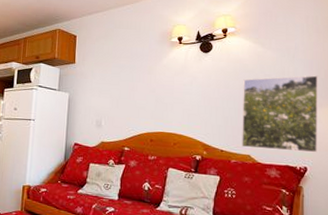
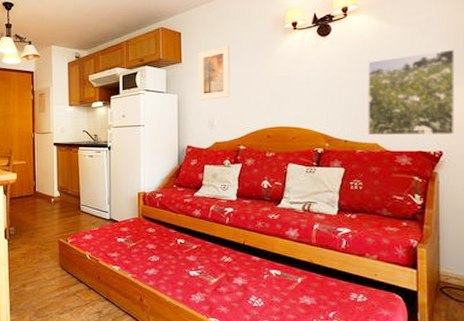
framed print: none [88,51,120,101] -> present [198,45,231,100]

